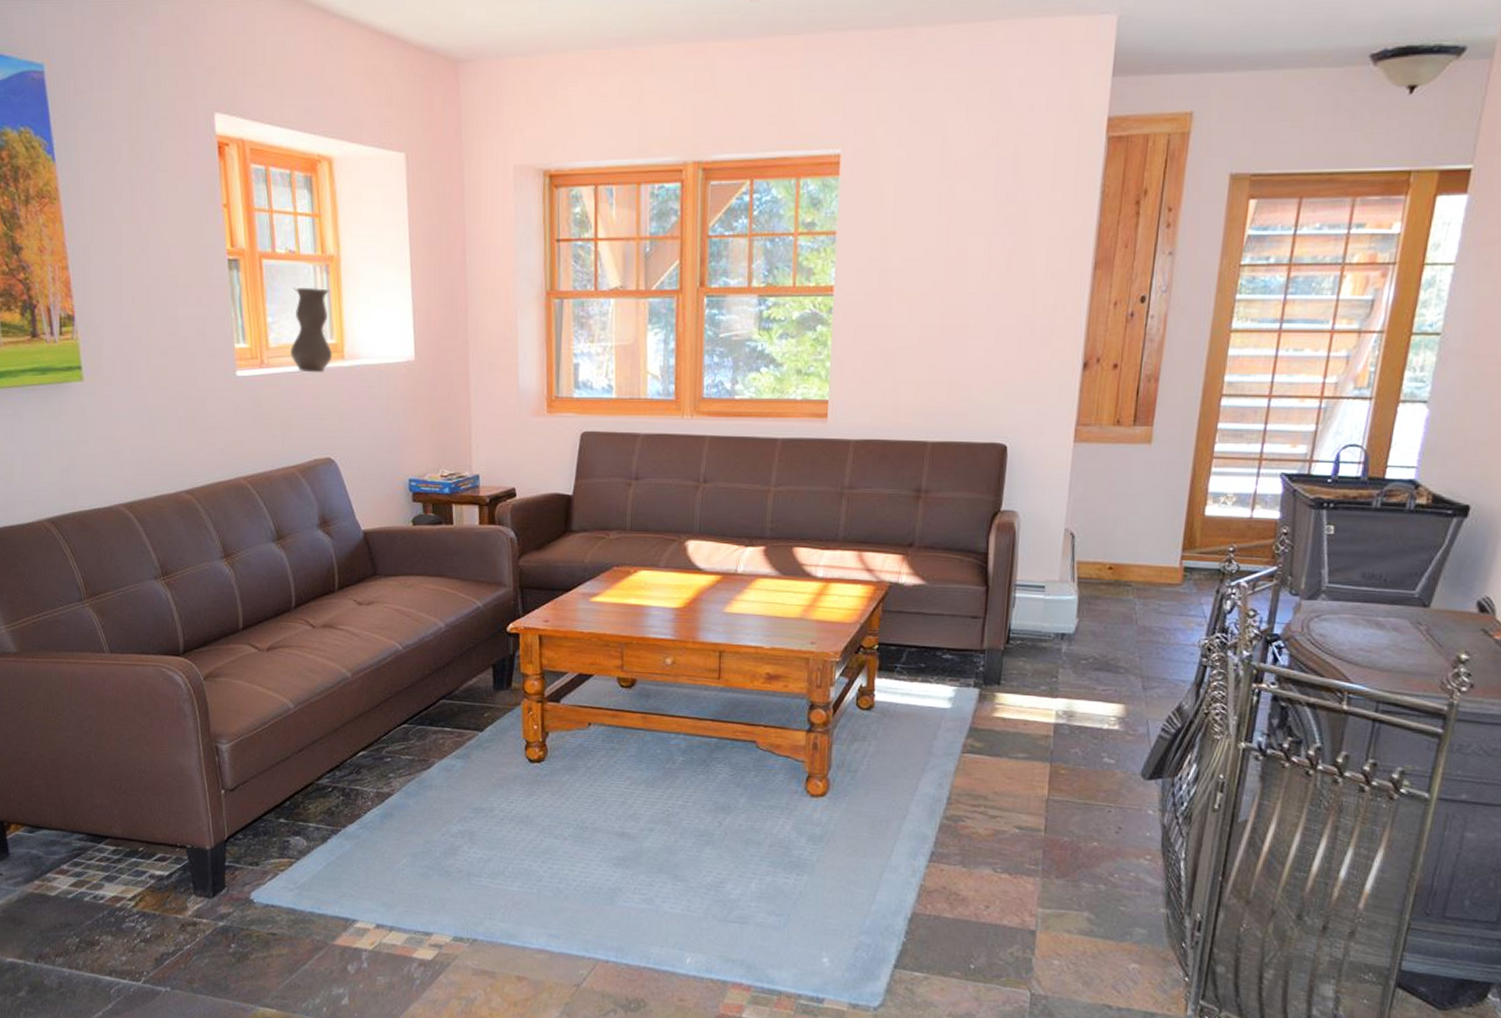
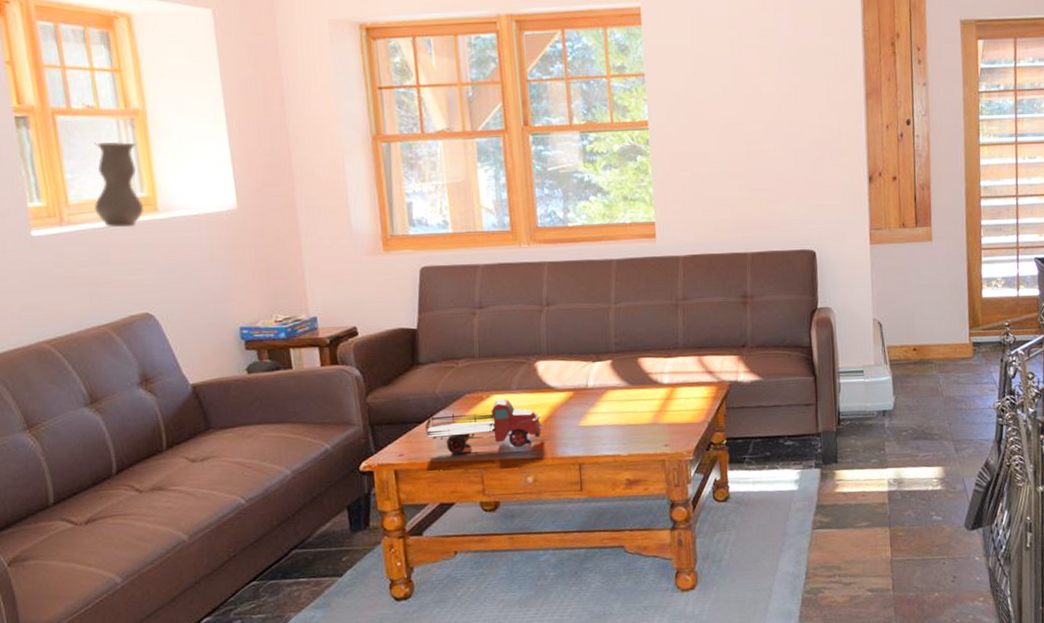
toy truck: none [571,575,686,627] -> present [424,399,542,455]

